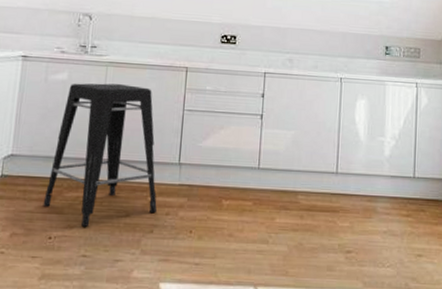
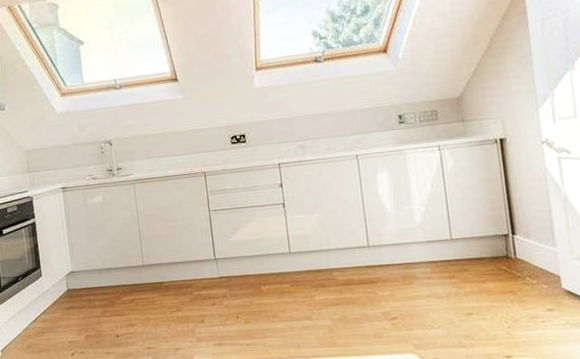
stool: present [43,83,157,227] -> none [105,196,203,324]

